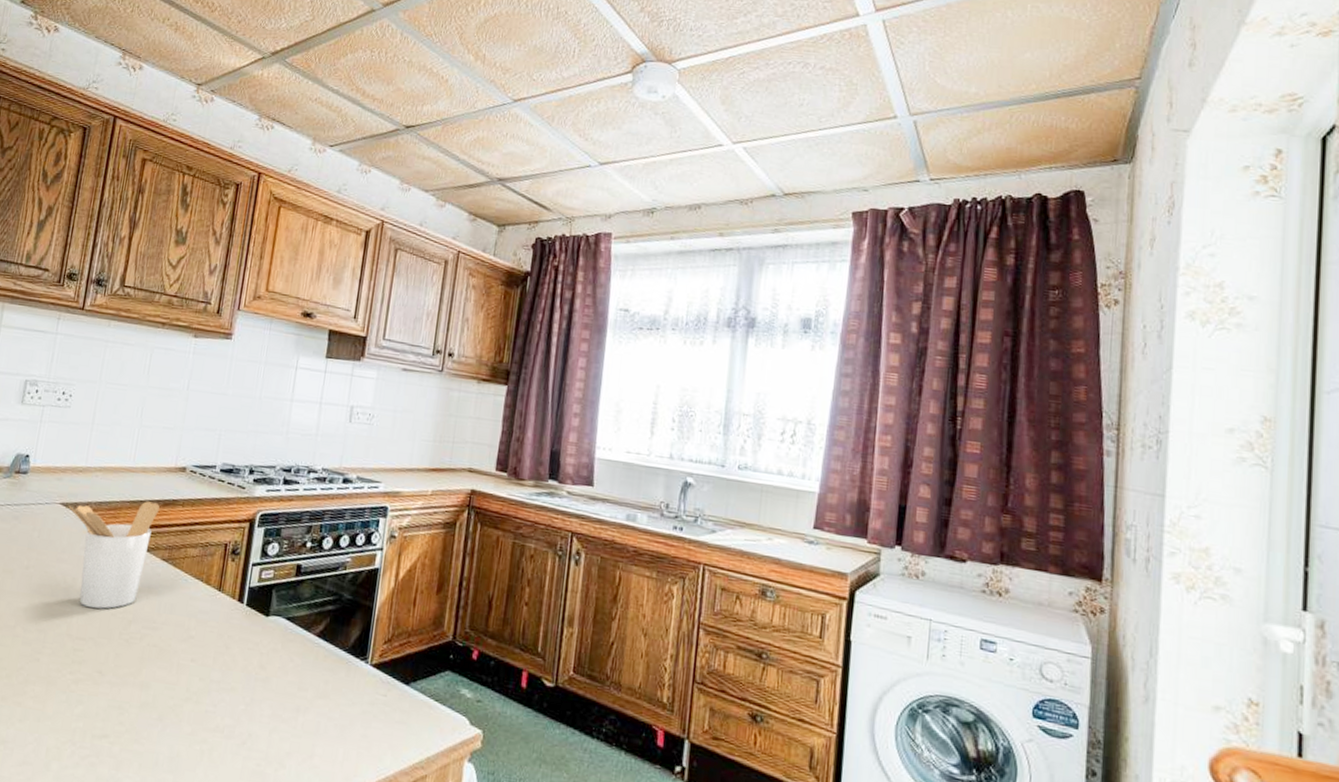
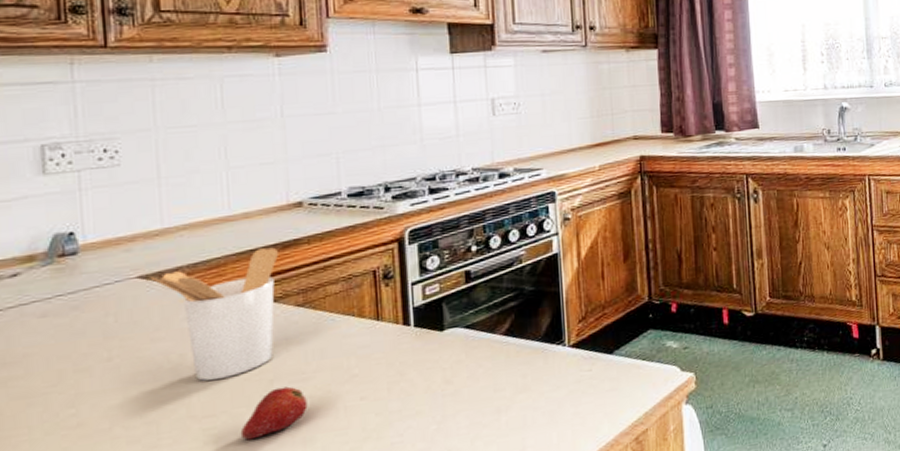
fruit: none [98,629,152,671] -> present [240,386,308,441]

